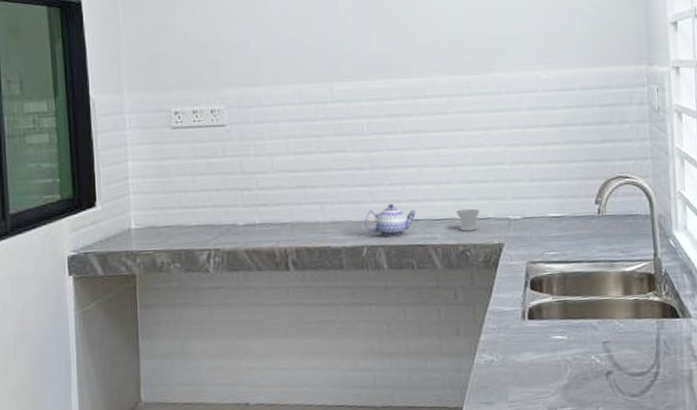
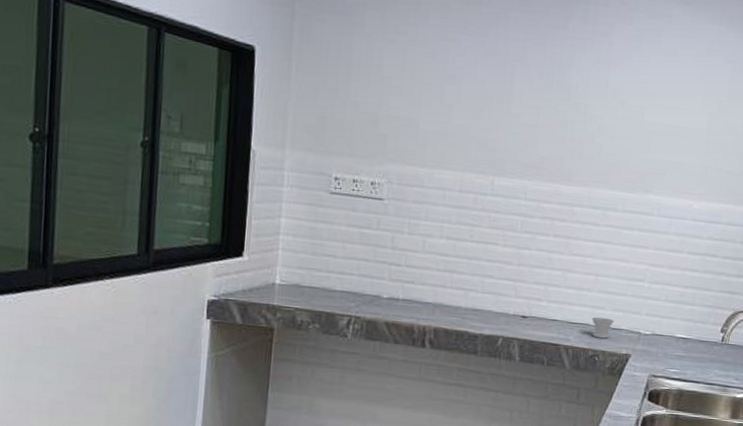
teapot: present [364,203,416,237] -> none [503,300,554,333]

